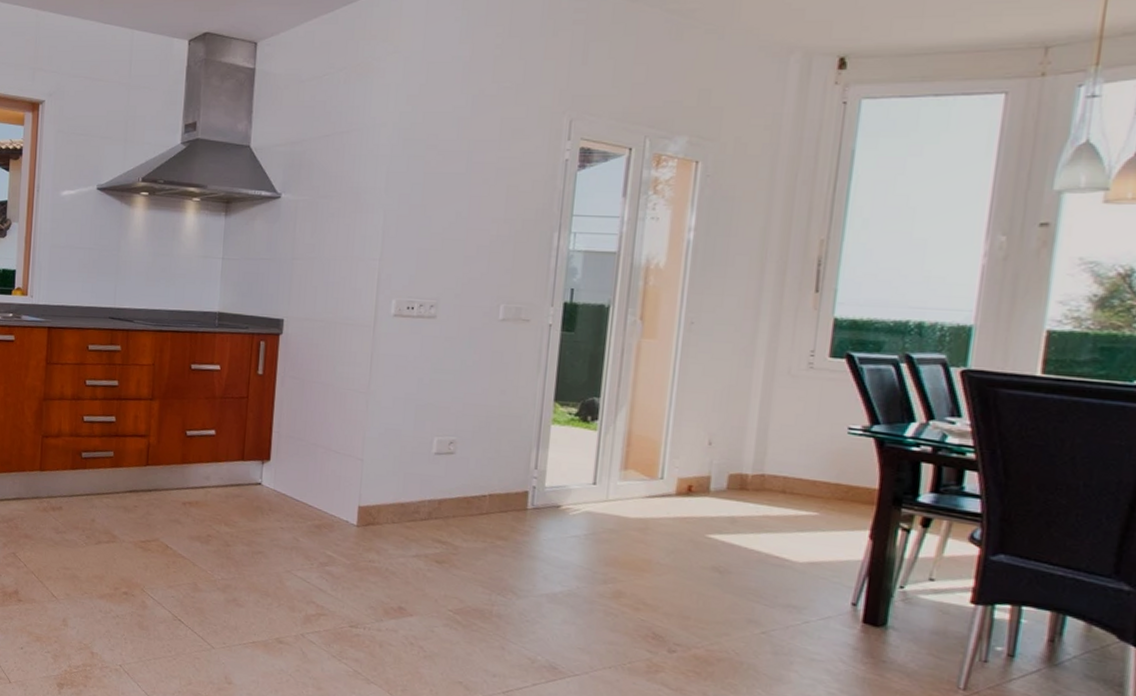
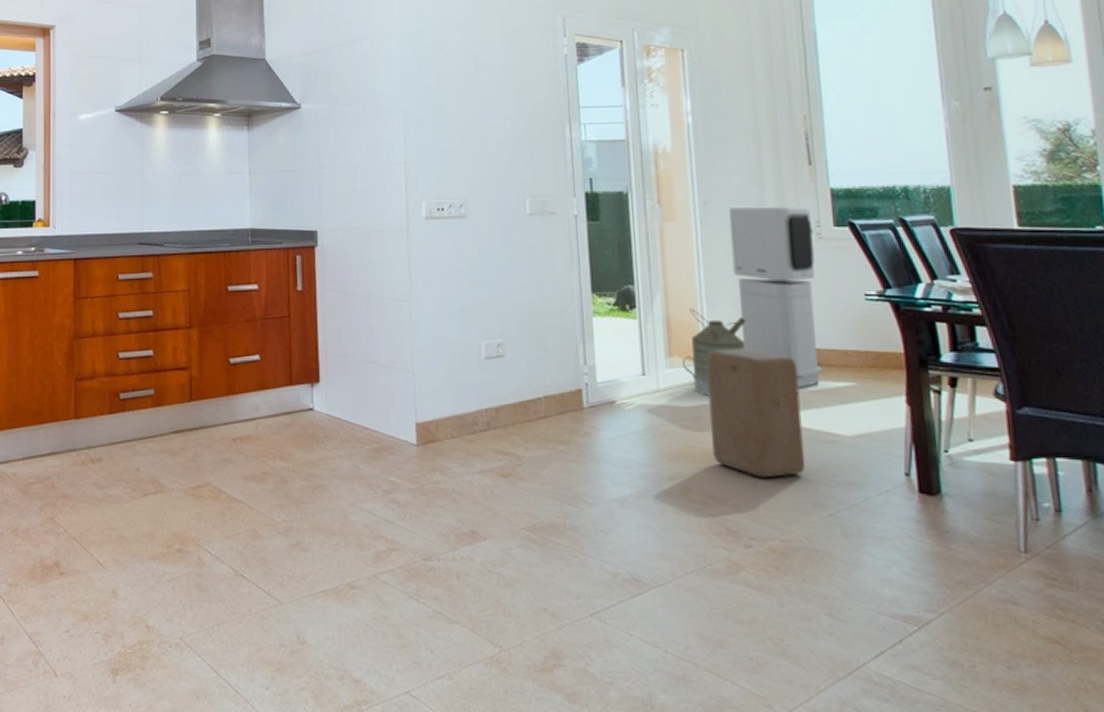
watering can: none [637,425,713,511] -> present [683,308,747,396]
stool: none [651,467,759,593] -> present [706,347,806,478]
air purifier: none [704,330,806,513] -> present [729,207,823,388]

